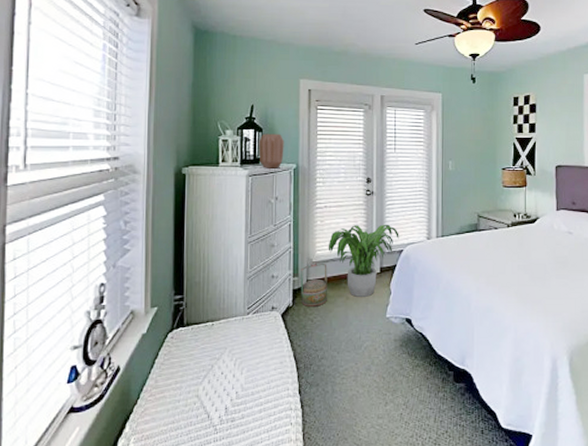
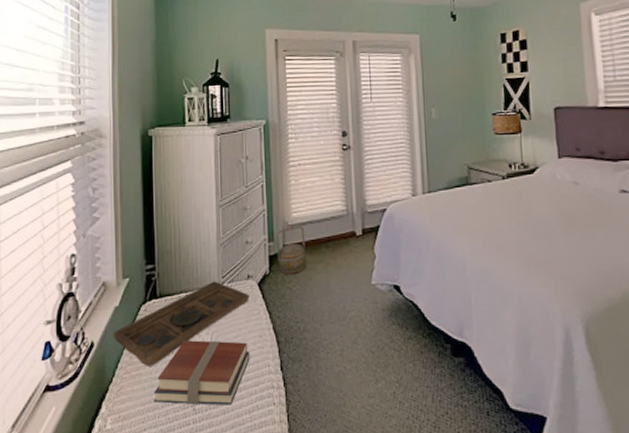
decorative tray: none [139,311,273,389] -> present [113,281,249,366]
books: none [177,366,271,425] -> present [154,340,250,405]
vase: present [259,133,284,169] -> none [226,88,253,126]
potted plant: present [328,224,399,297] -> none [304,181,381,262]

